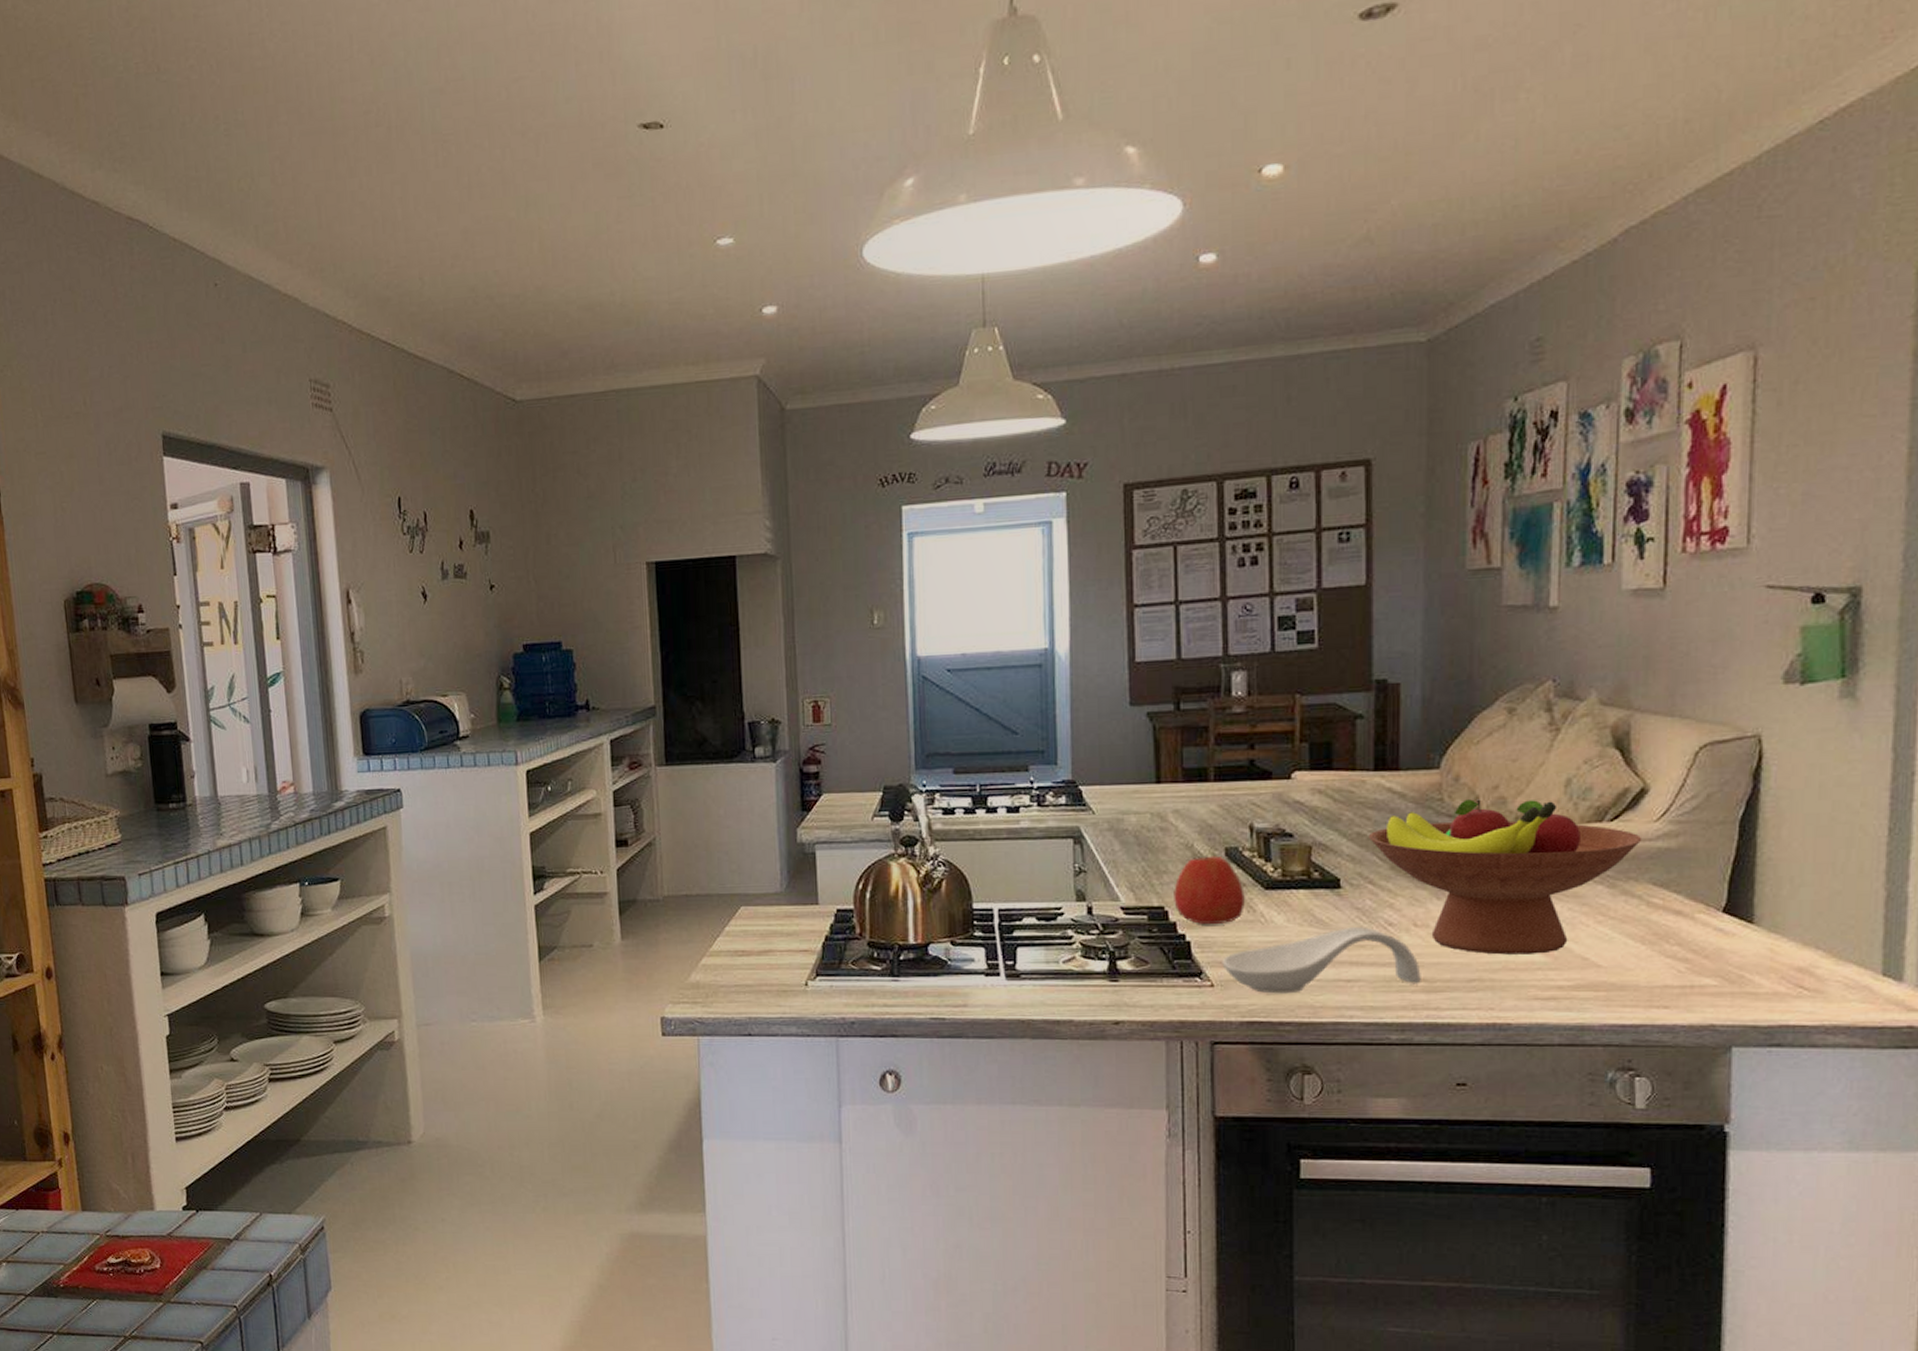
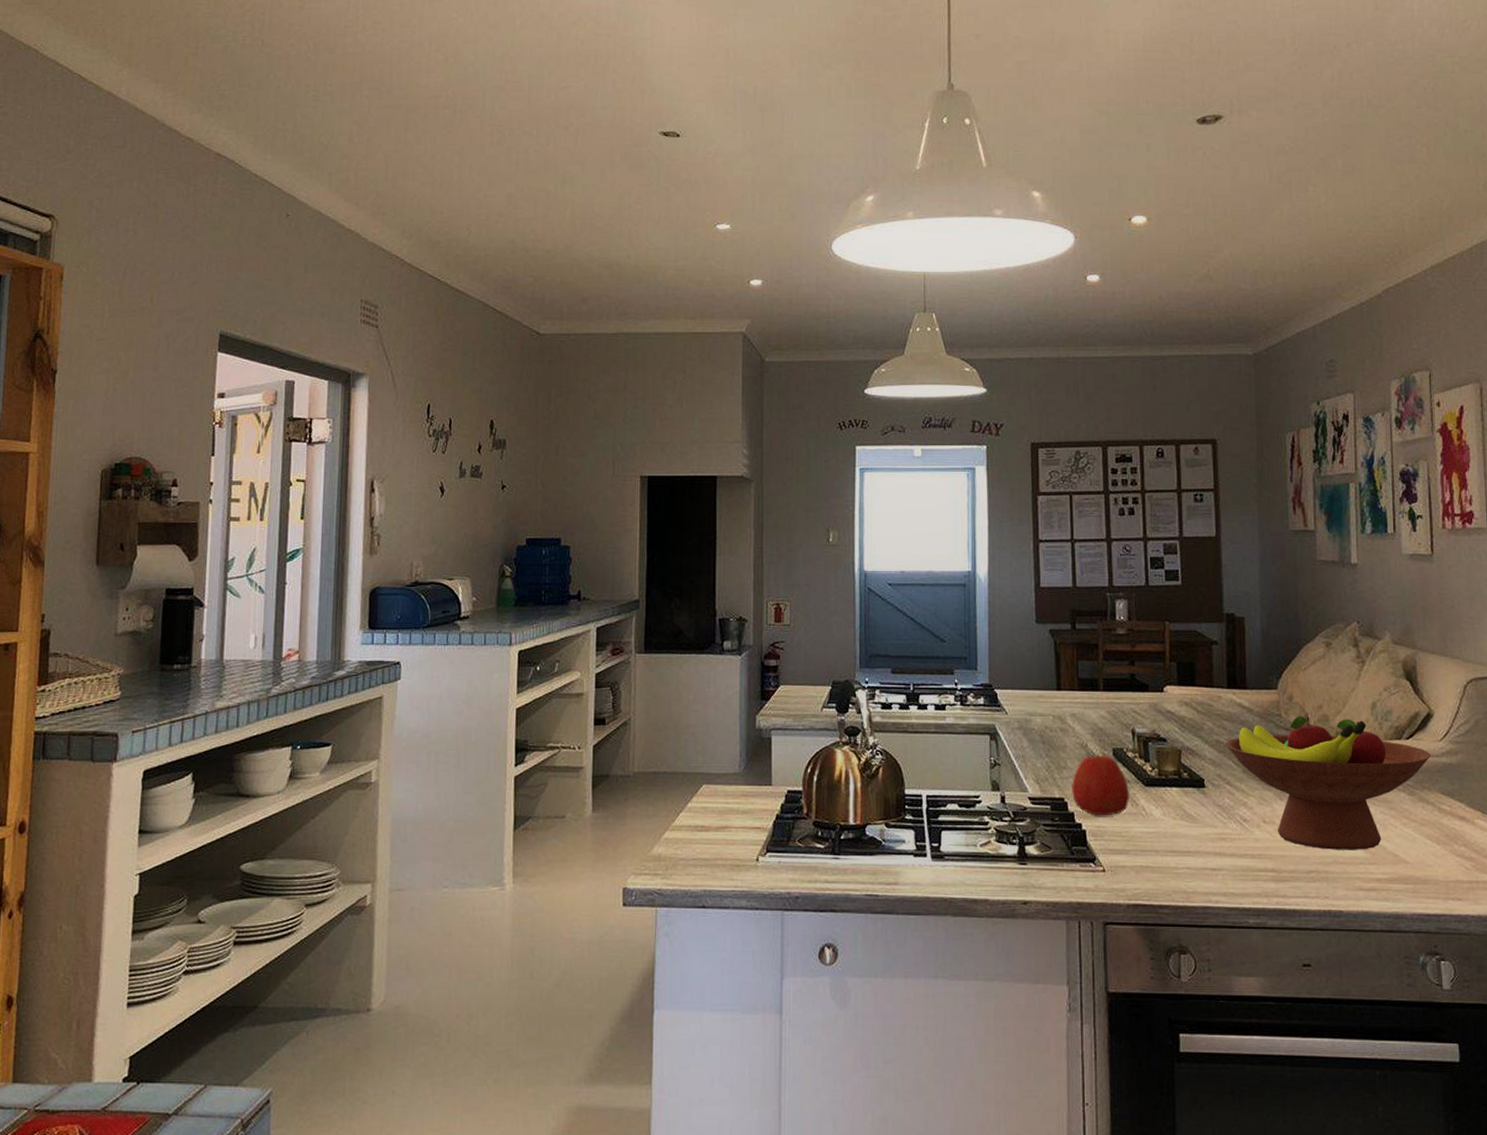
spoon rest: present [1222,927,1421,994] -> none [1111,822,1271,880]

